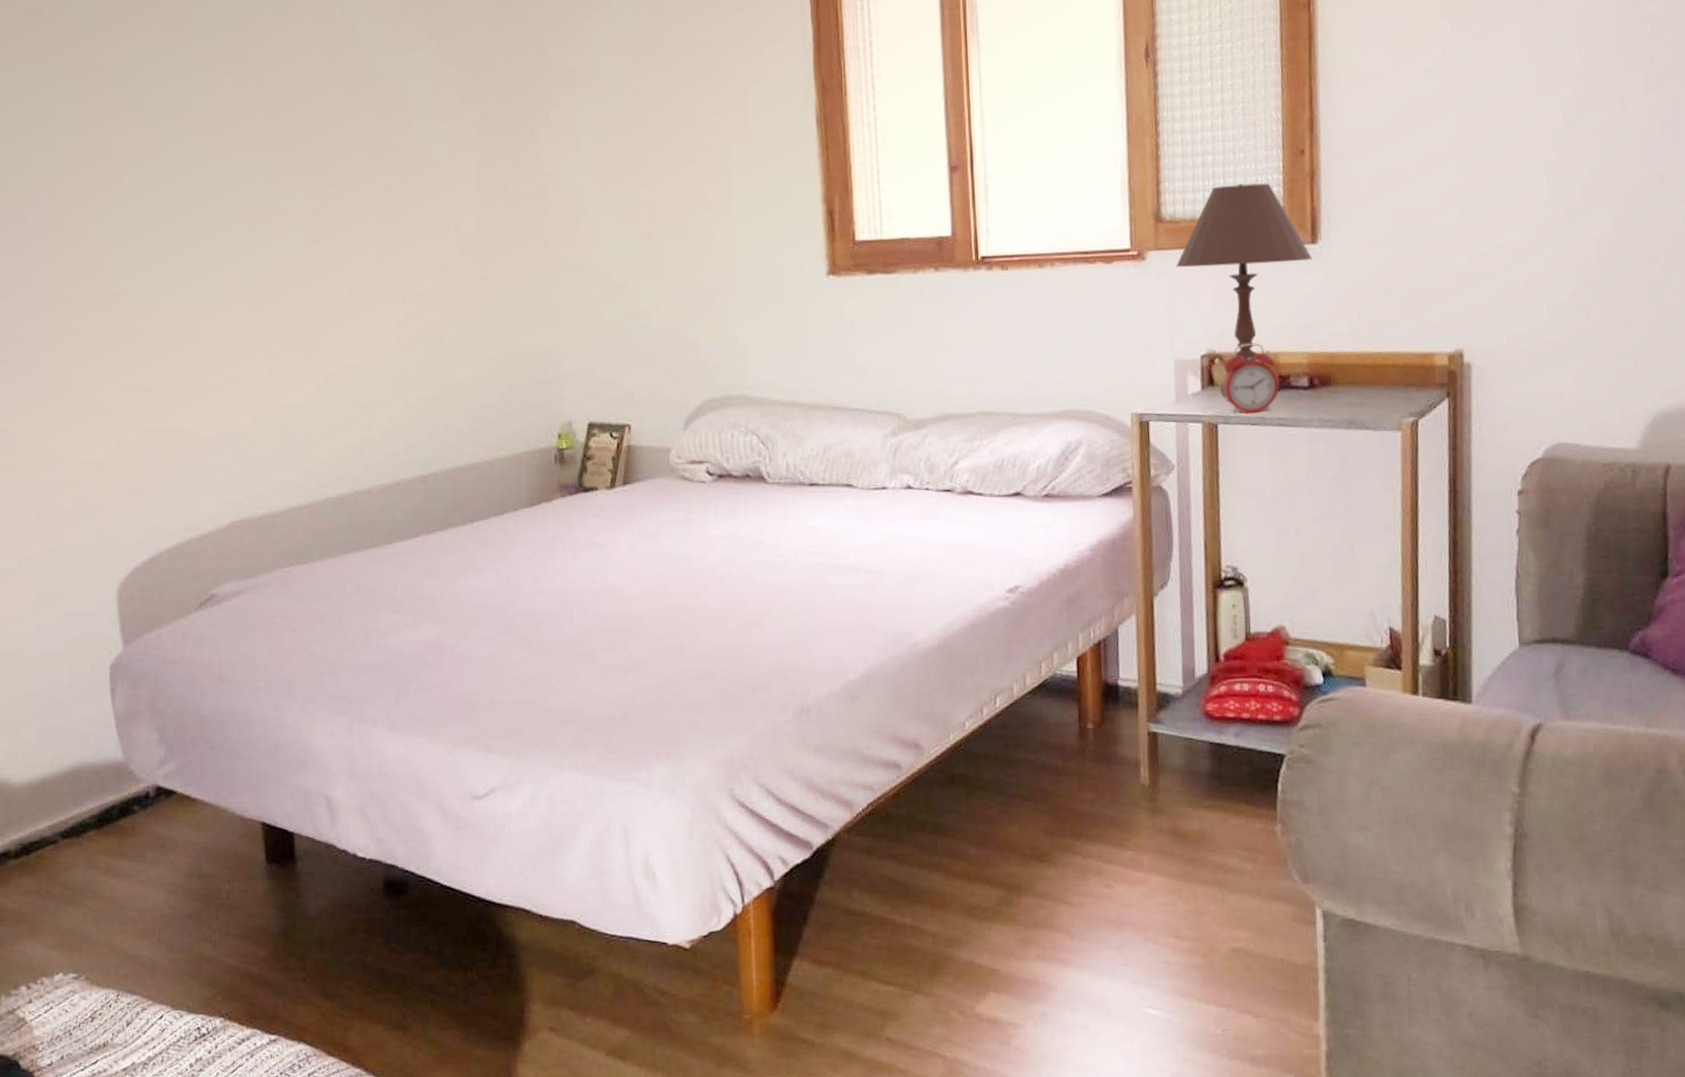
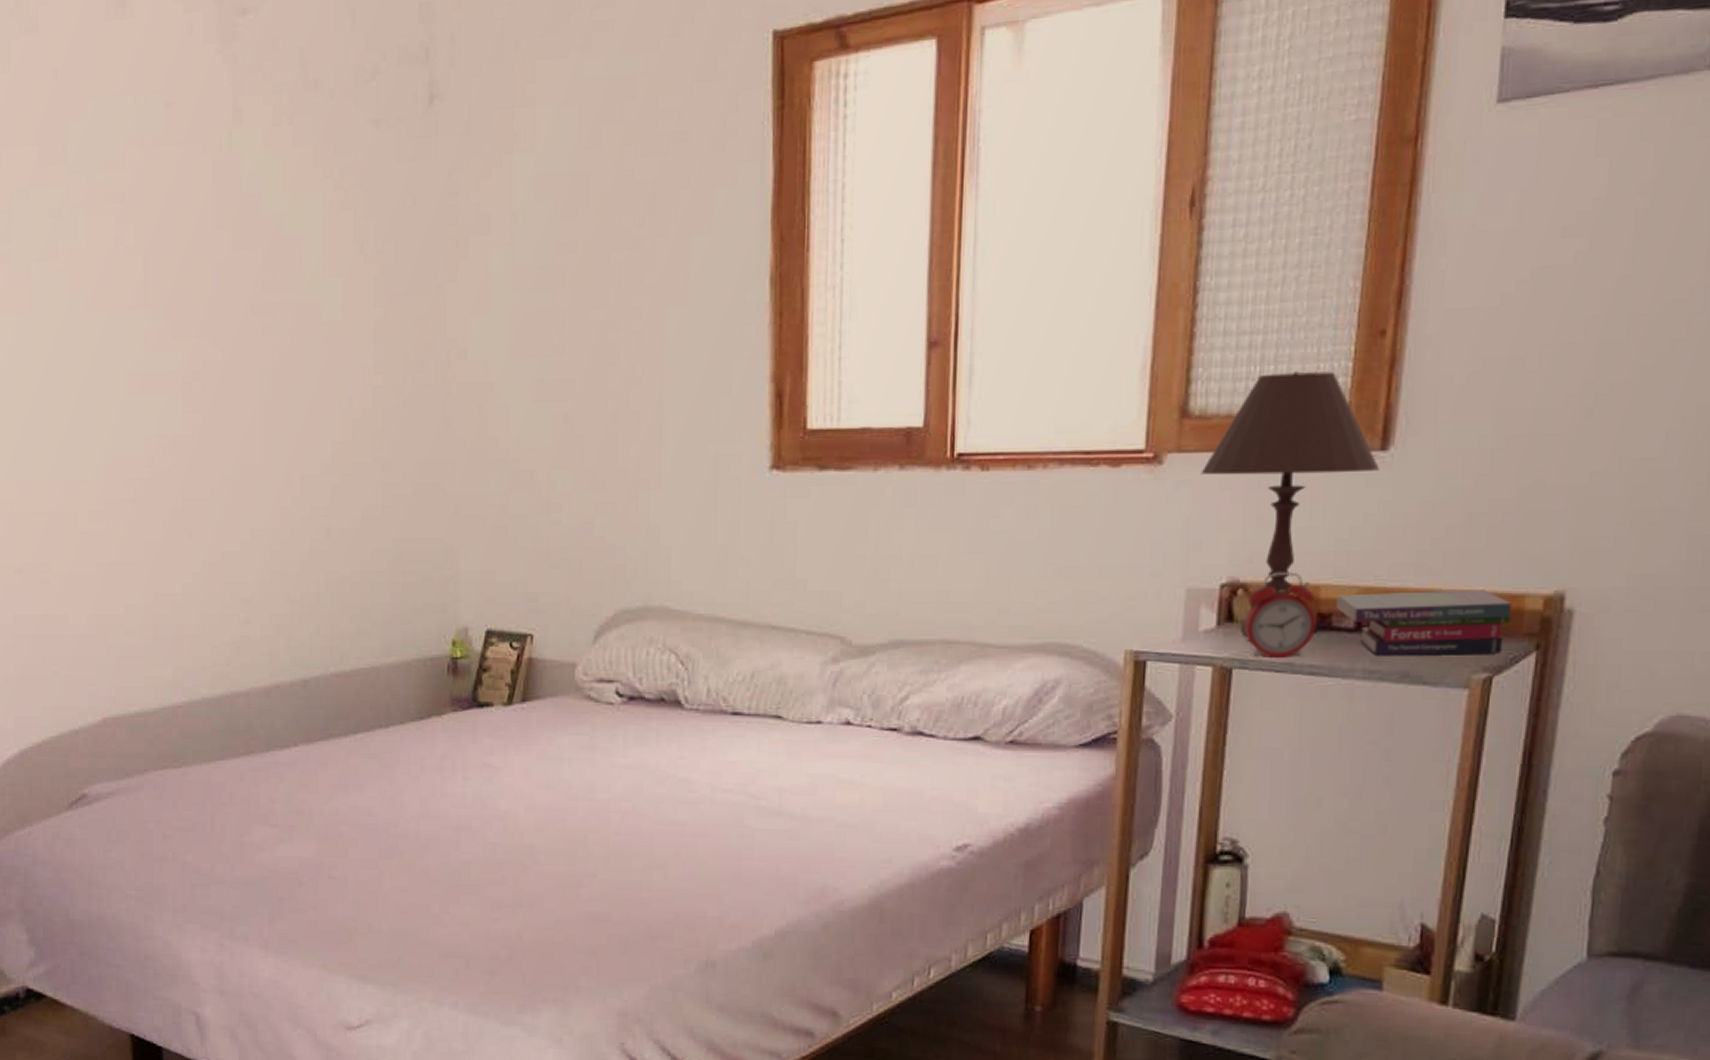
books: none [1292,350,1426,408] -> present [1336,589,1512,657]

